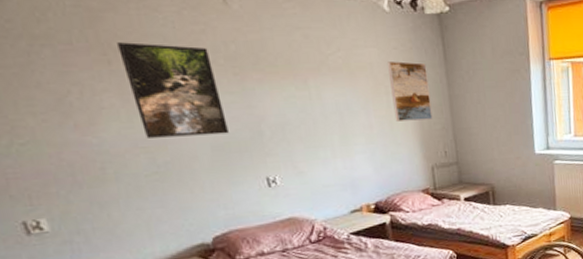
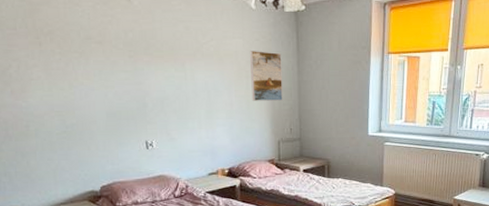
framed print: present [117,42,229,138] -> none [47,29,121,104]

